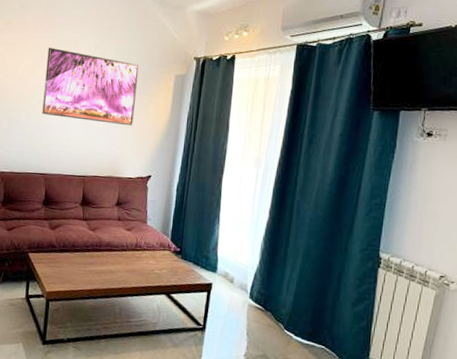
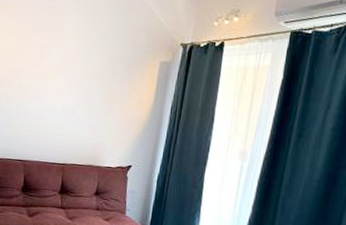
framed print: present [42,47,139,126] -> none [22,31,123,114]

